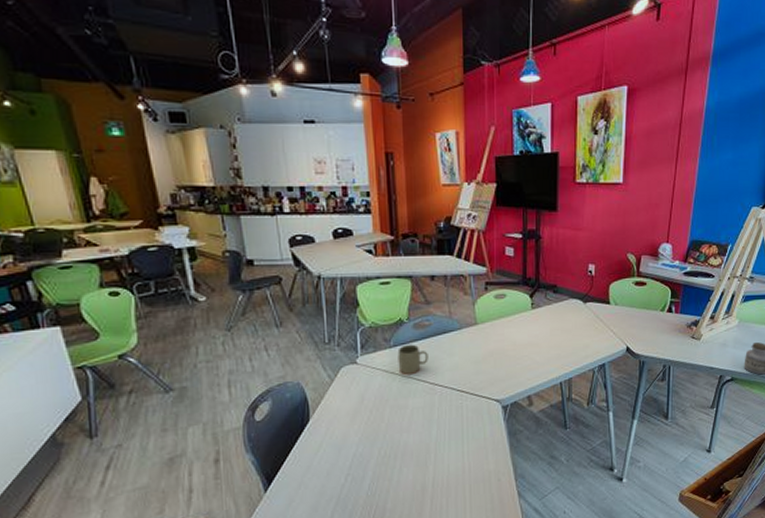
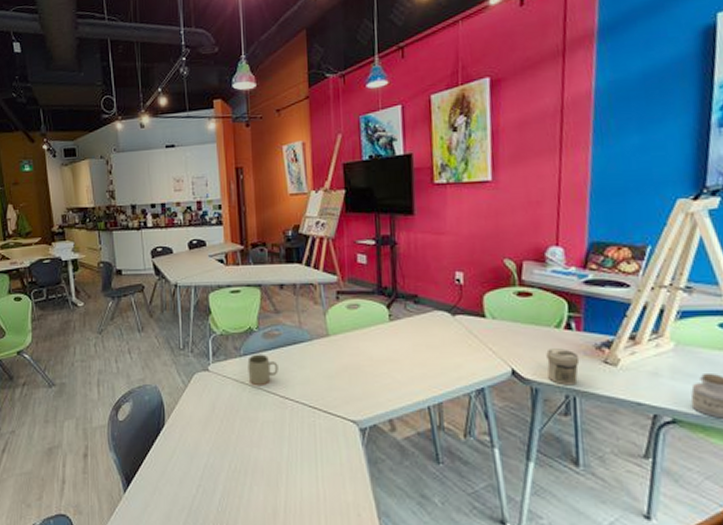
jar: none [653,328,676,358] -> present [546,349,580,386]

